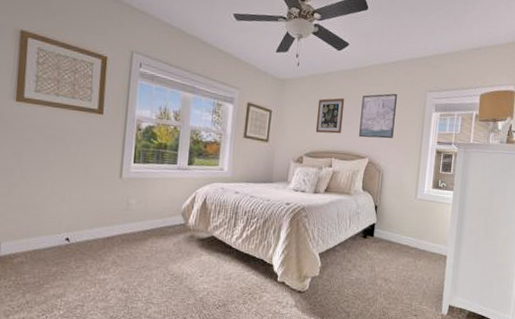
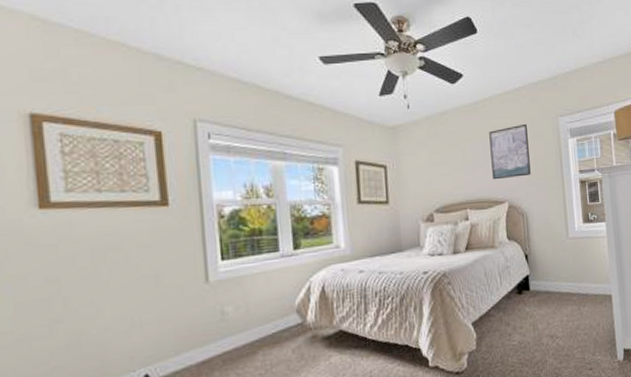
wall art: present [315,97,345,134] -> none [439,138,473,184]

